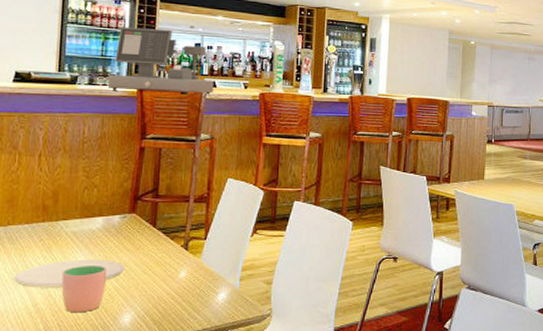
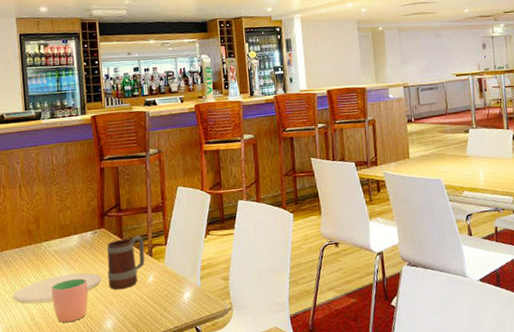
cash register: present [107,26,214,96] -> none [65,59,155,121]
beer mug: none [132,226,181,281] -> present [107,236,145,290]

